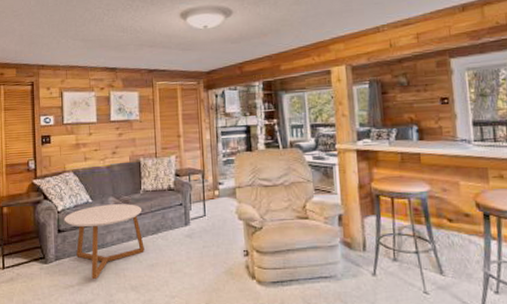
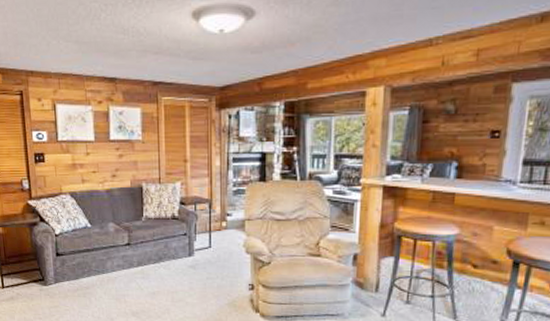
coffee table: present [63,204,144,280] -> none [62,230,146,304]

